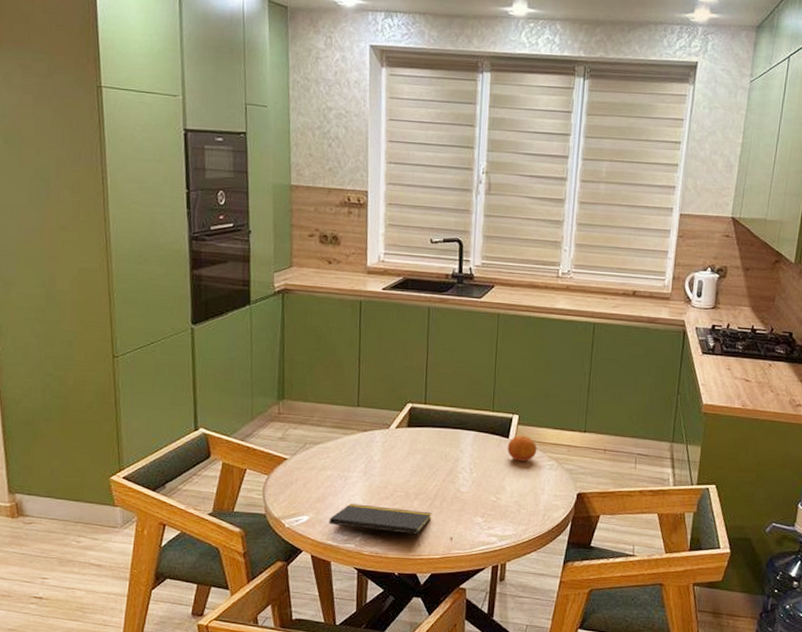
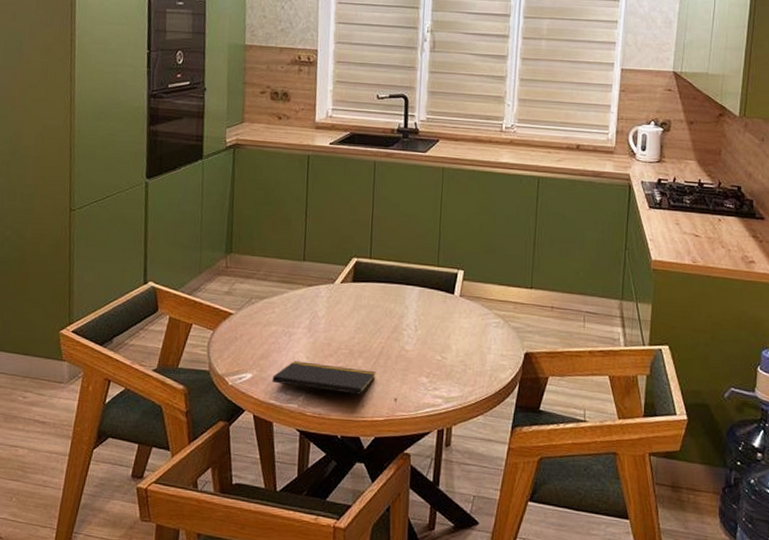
fruit: present [507,435,537,462] -> none [452,291,483,319]

